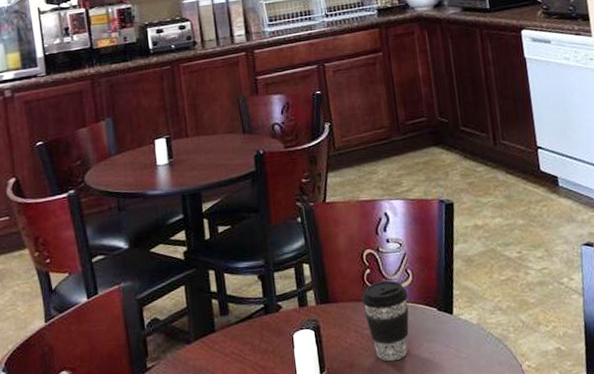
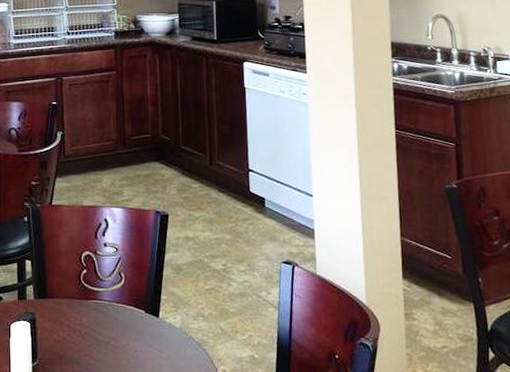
coffee cup: present [361,280,409,362] -> none [76,281,120,357]

